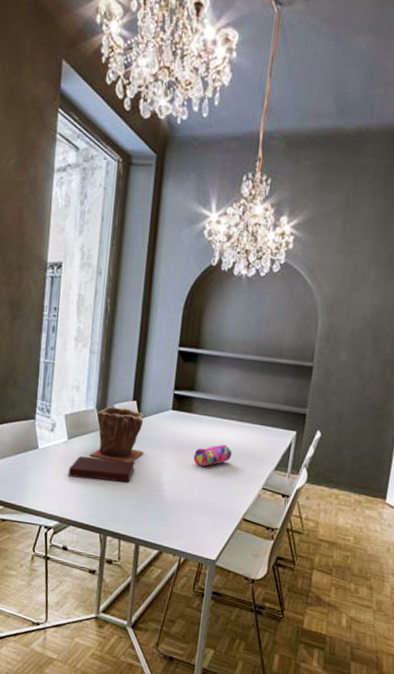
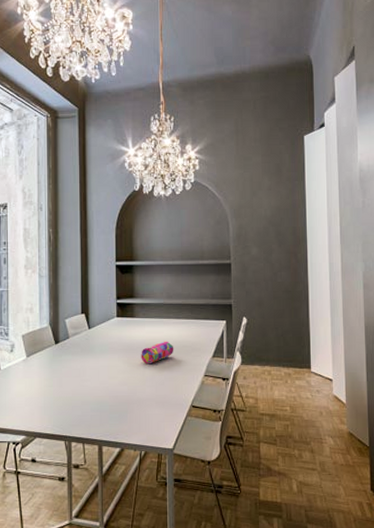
notebook: present [68,456,136,483] -> none [30,368,90,391]
plant pot: present [90,406,144,463] -> none [48,320,97,371]

